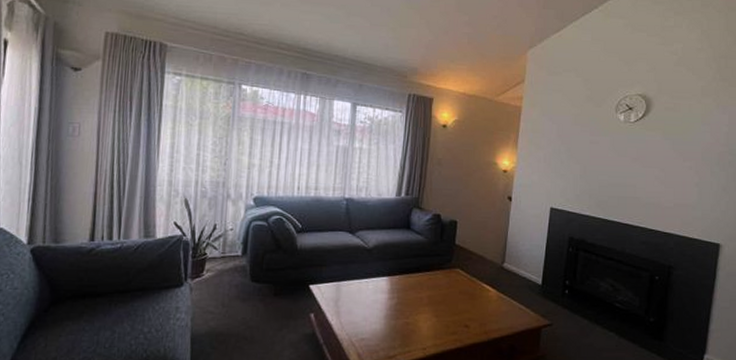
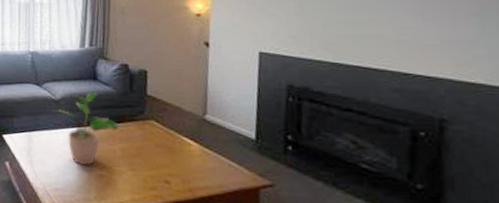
potted plant: none [363,240,428,313] -> present [52,91,119,165]

